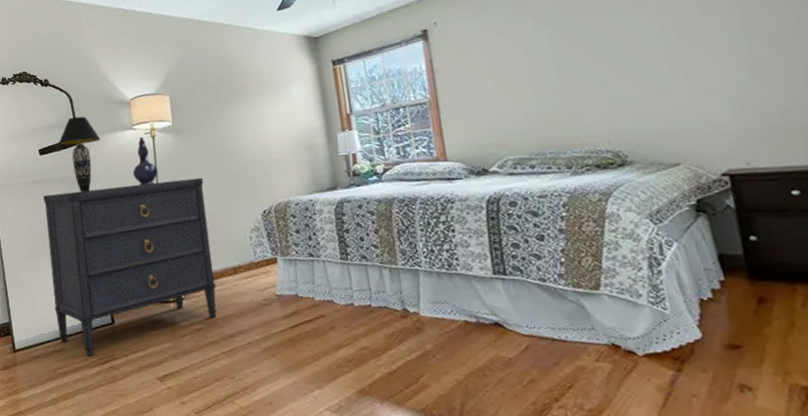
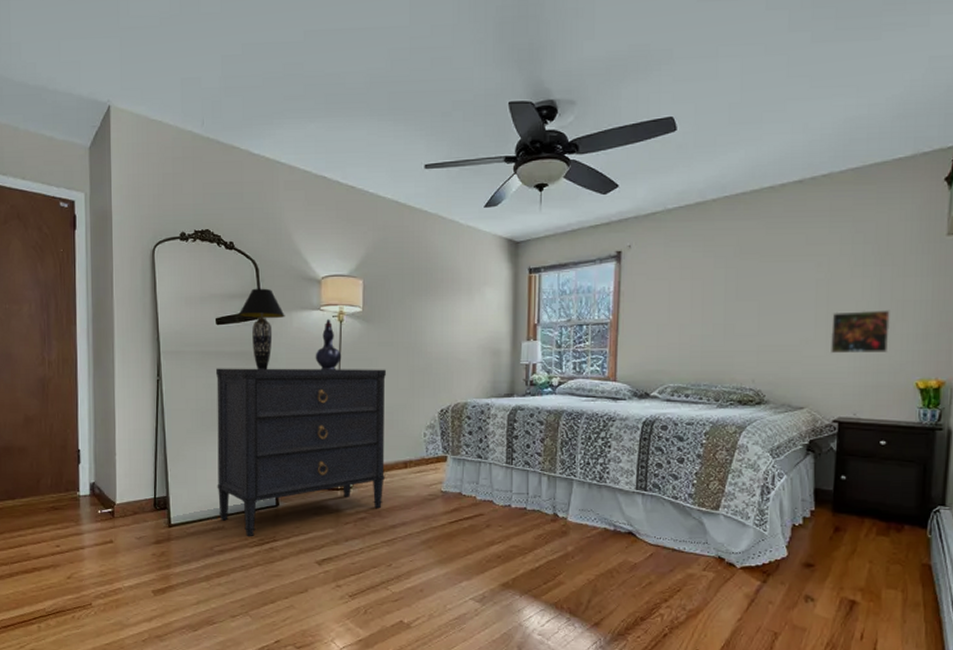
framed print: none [689,43,774,101] -> present [830,310,891,354]

